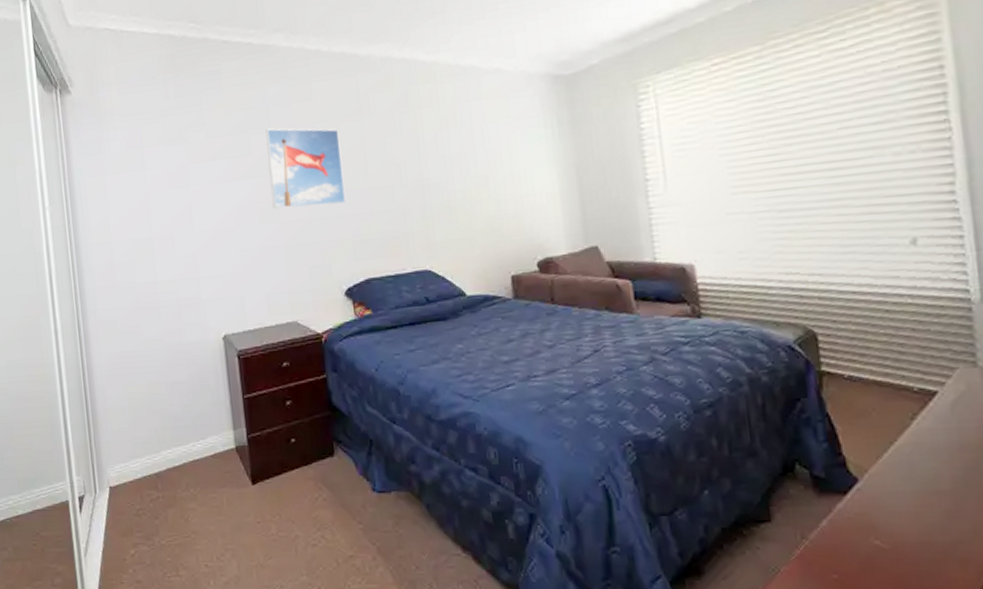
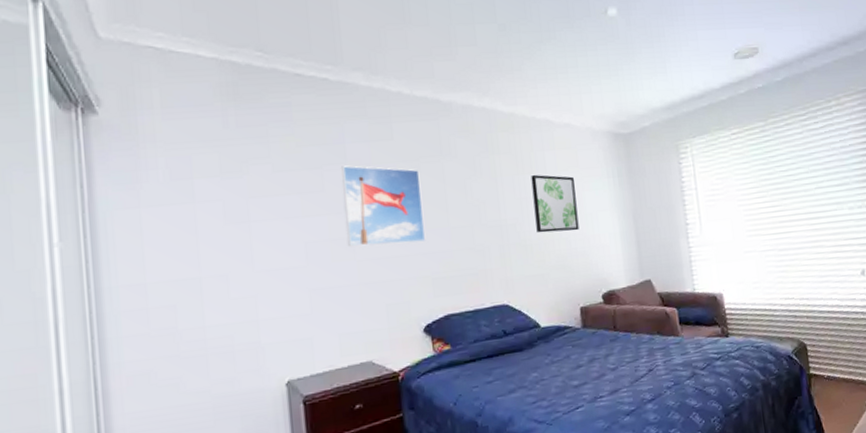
wall art: none [455,128,511,193] -> present [531,174,579,233]

